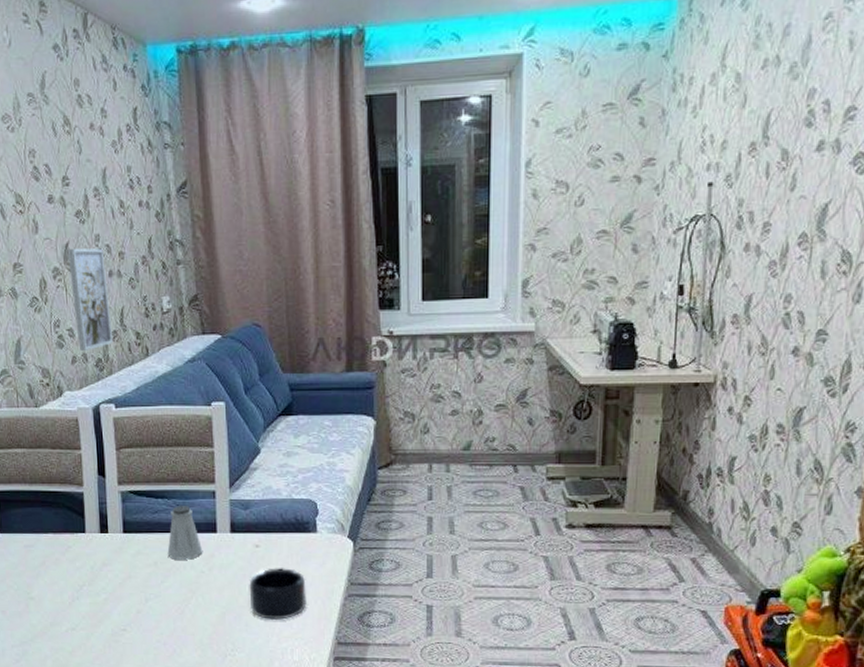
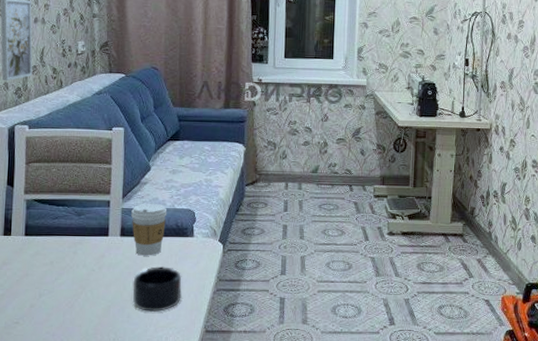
saltshaker: present [167,506,203,560] -> none [63,213,95,259]
coffee cup: none [241,493,284,556] -> present [131,203,168,256]

